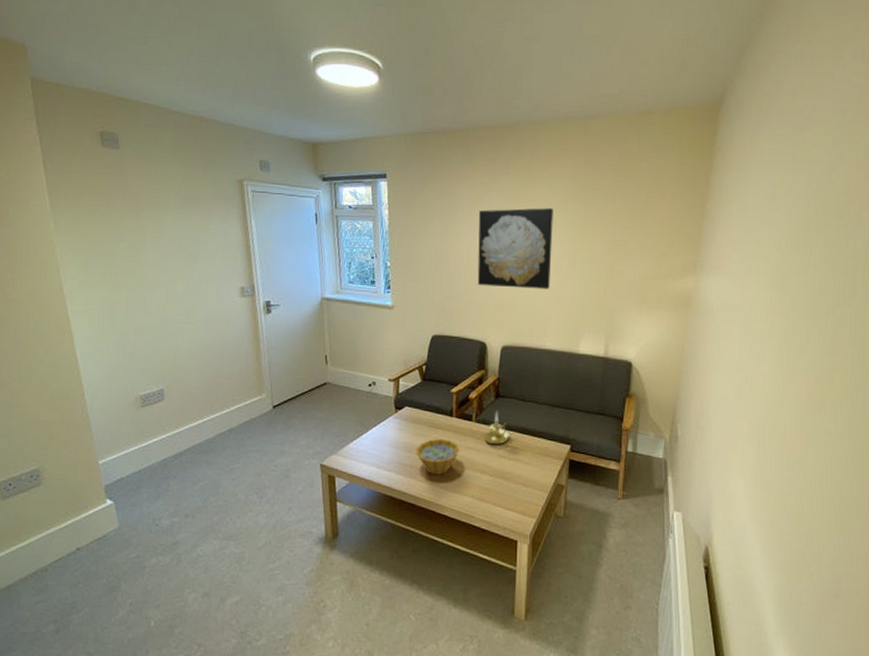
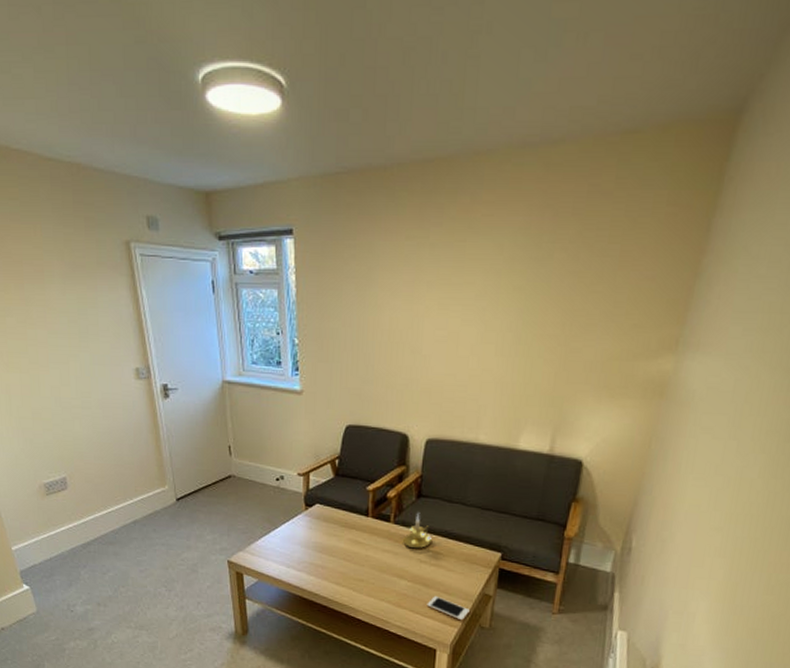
bowl: present [415,438,460,475] -> none [327,539,376,577]
wall art: present [477,208,553,289] -> none [399,268,497,372]
cell phone: none [507,488,546,511] -> present [427,595,470,621]

